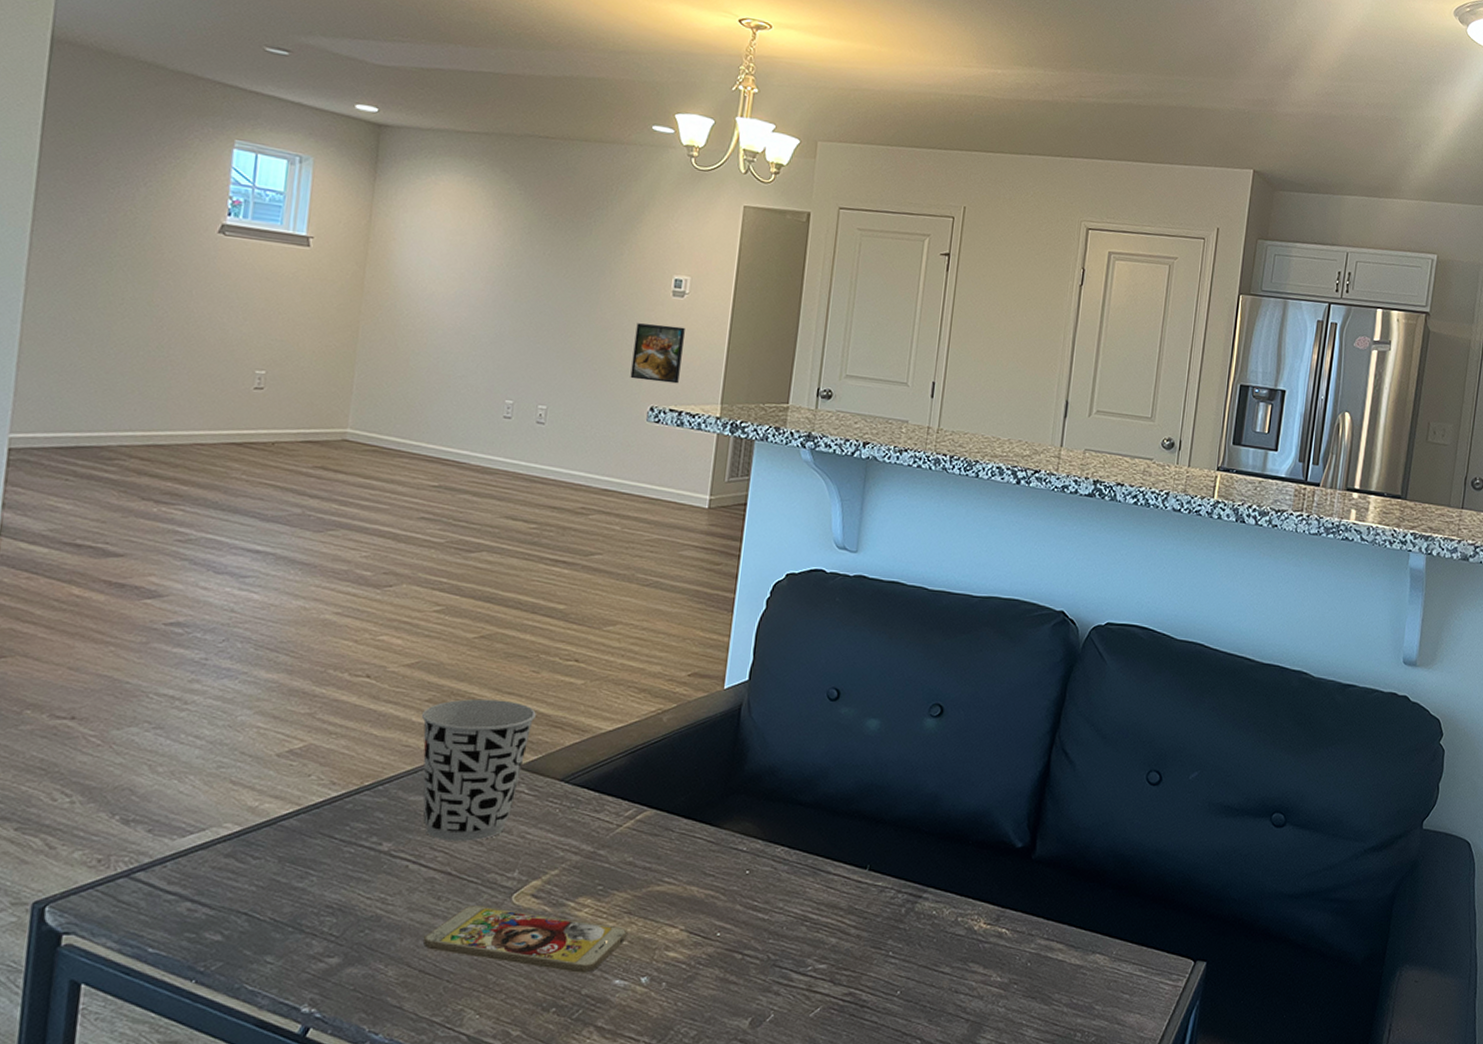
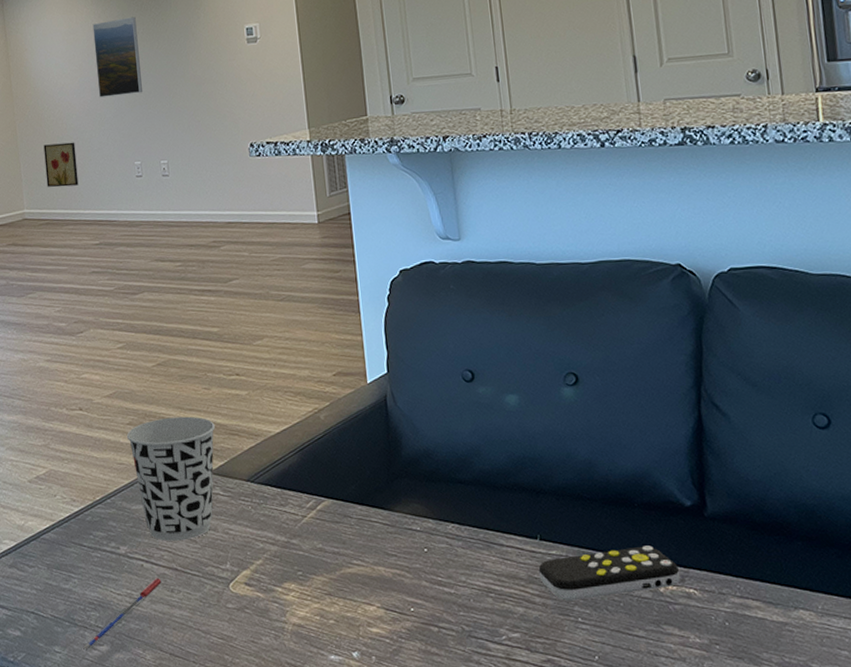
pen: none [302,882,428,963] -> present [81,578,162,651]
wall art: none [384,357,434,413] -> present [43,142,79,187]
smartphone: present [422,905,628,973] -> none [167,595,332,651]
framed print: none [477,230,545,323] -> present [92,16,142,98]
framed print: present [630,323,685,384] -> none [223,68,269,123]
remote control: none [859,883,997,934] -> present [538,545,680,601]

